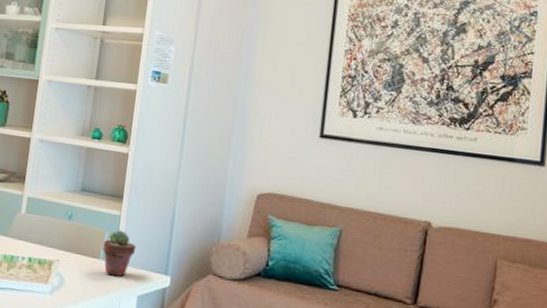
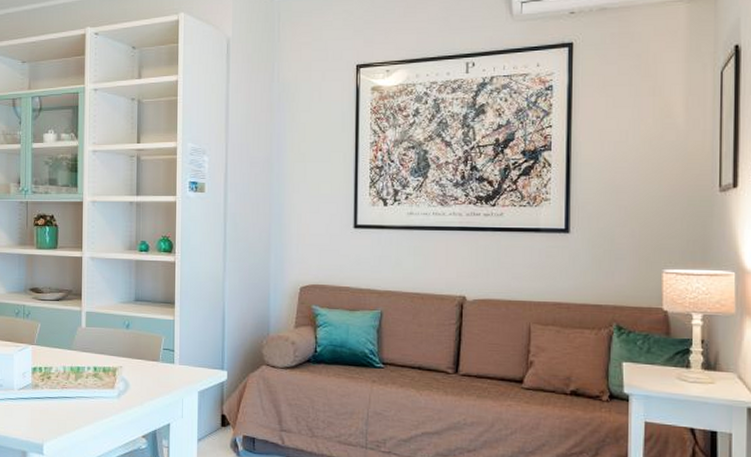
potted succulent: present [103,230,137,277] -> none [161,333,192,376]

